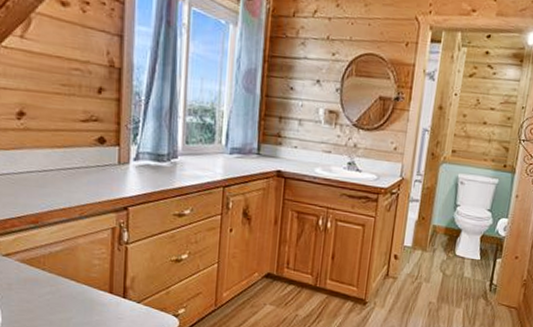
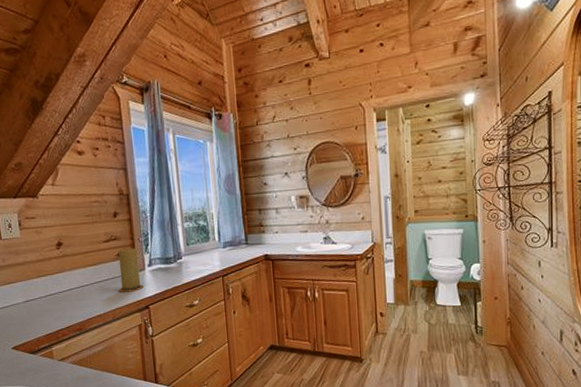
candle: none [92,134,124,187] -> present [118,248,143,293]

